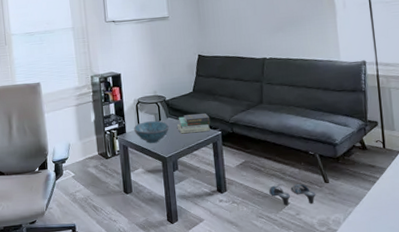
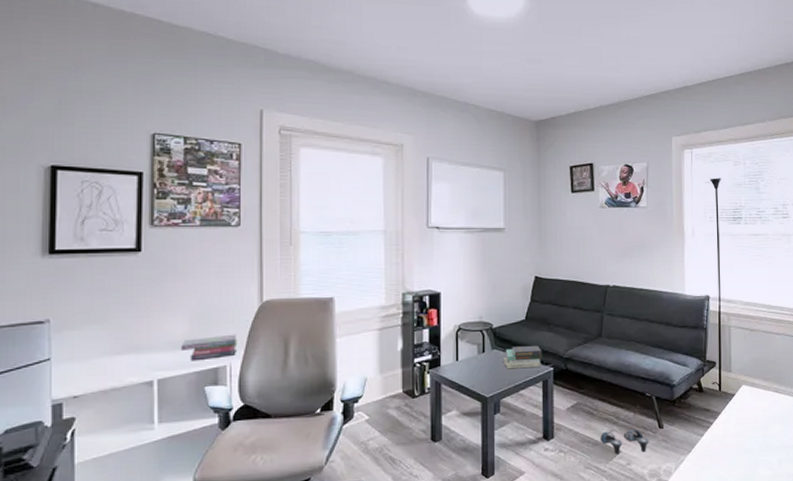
decorative bowl: present [133,121,169,143] -> none [450,352,494,380]

